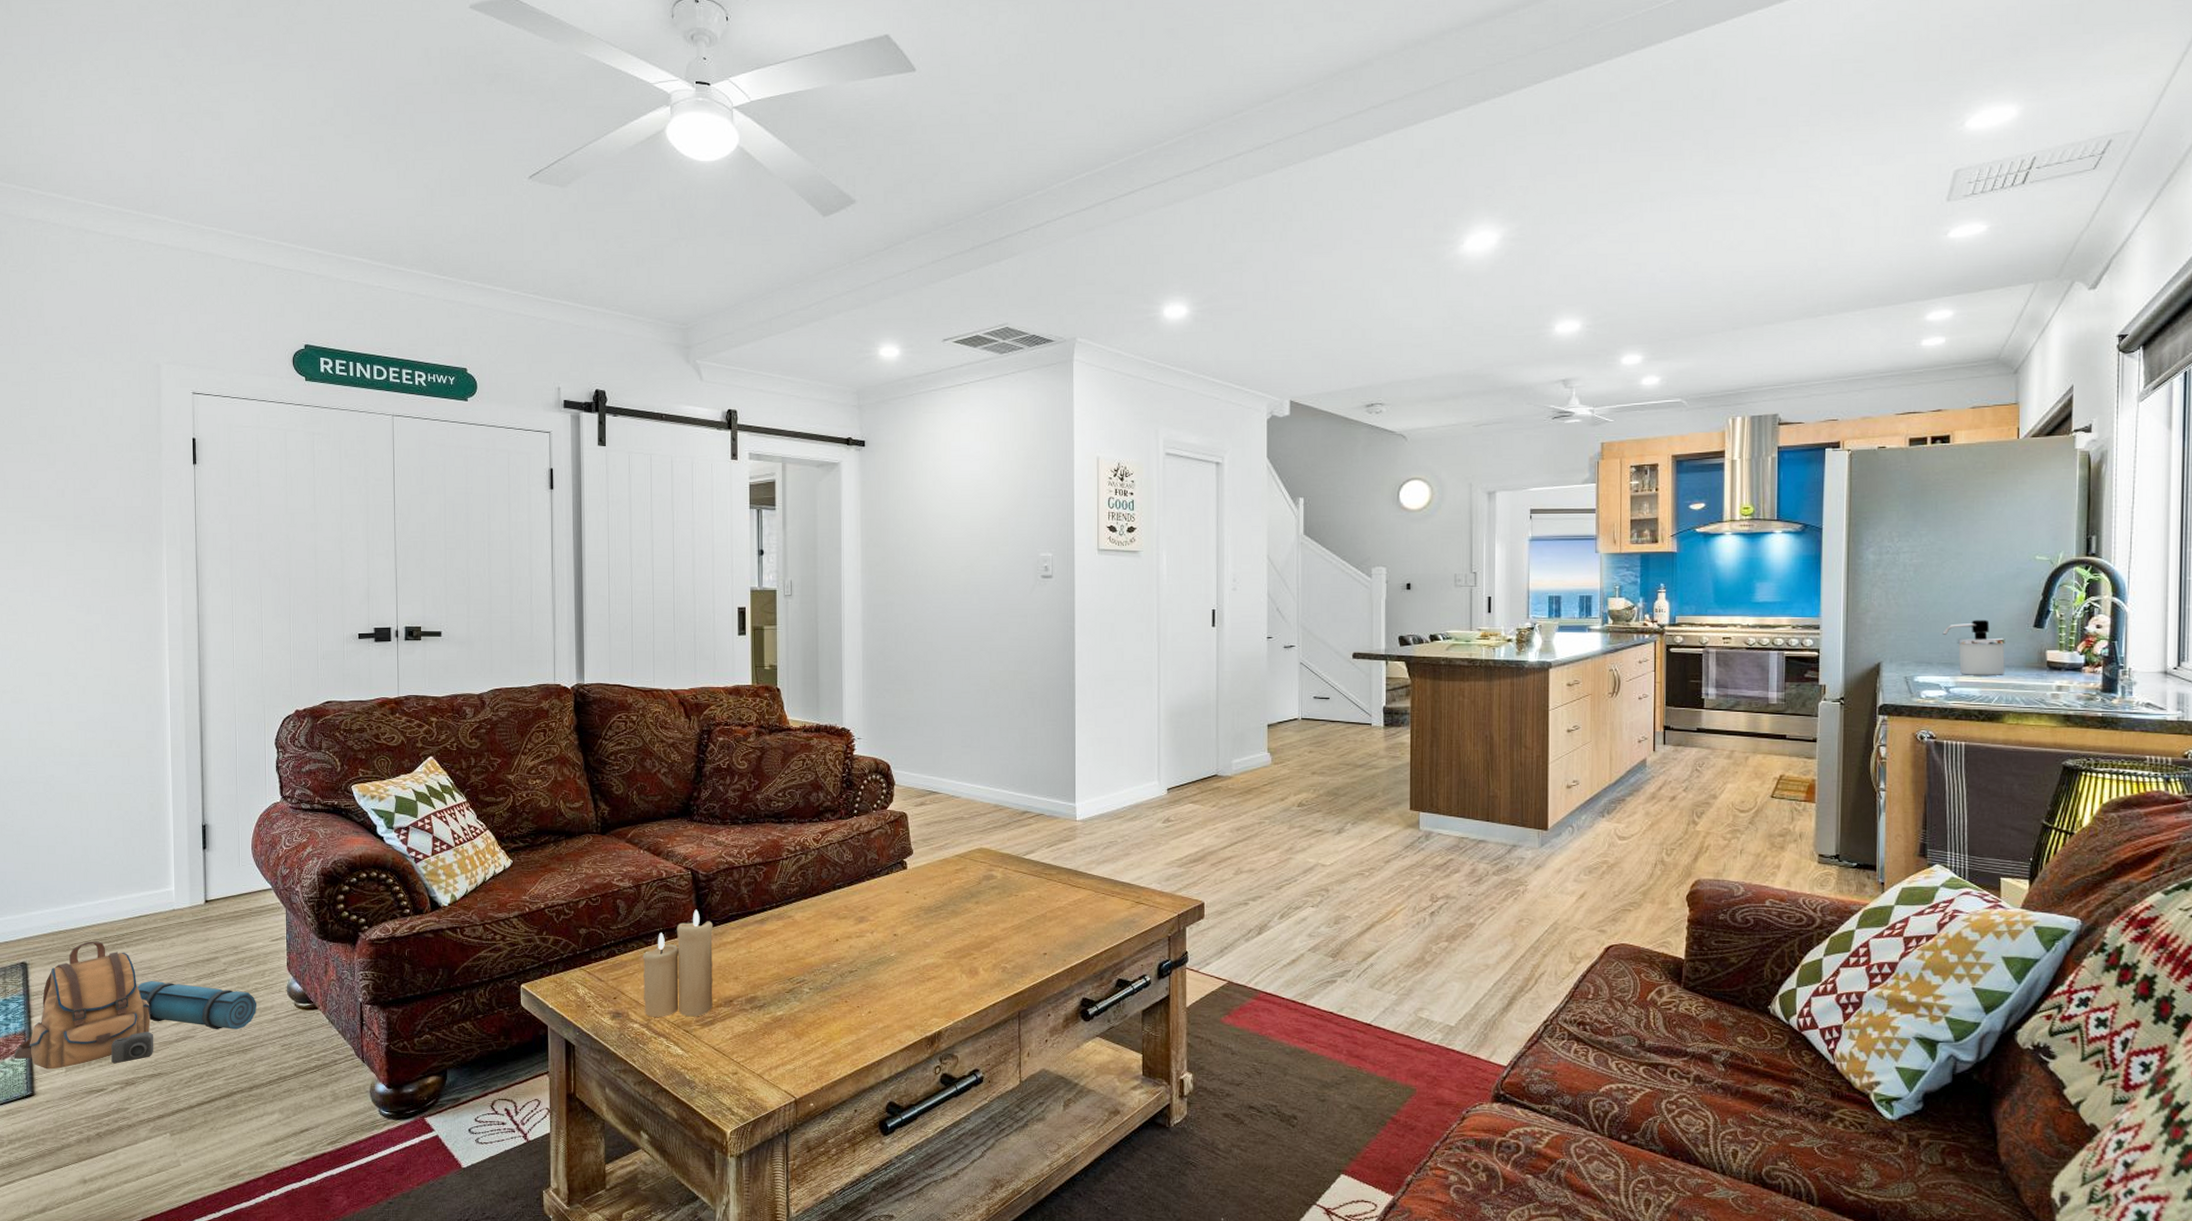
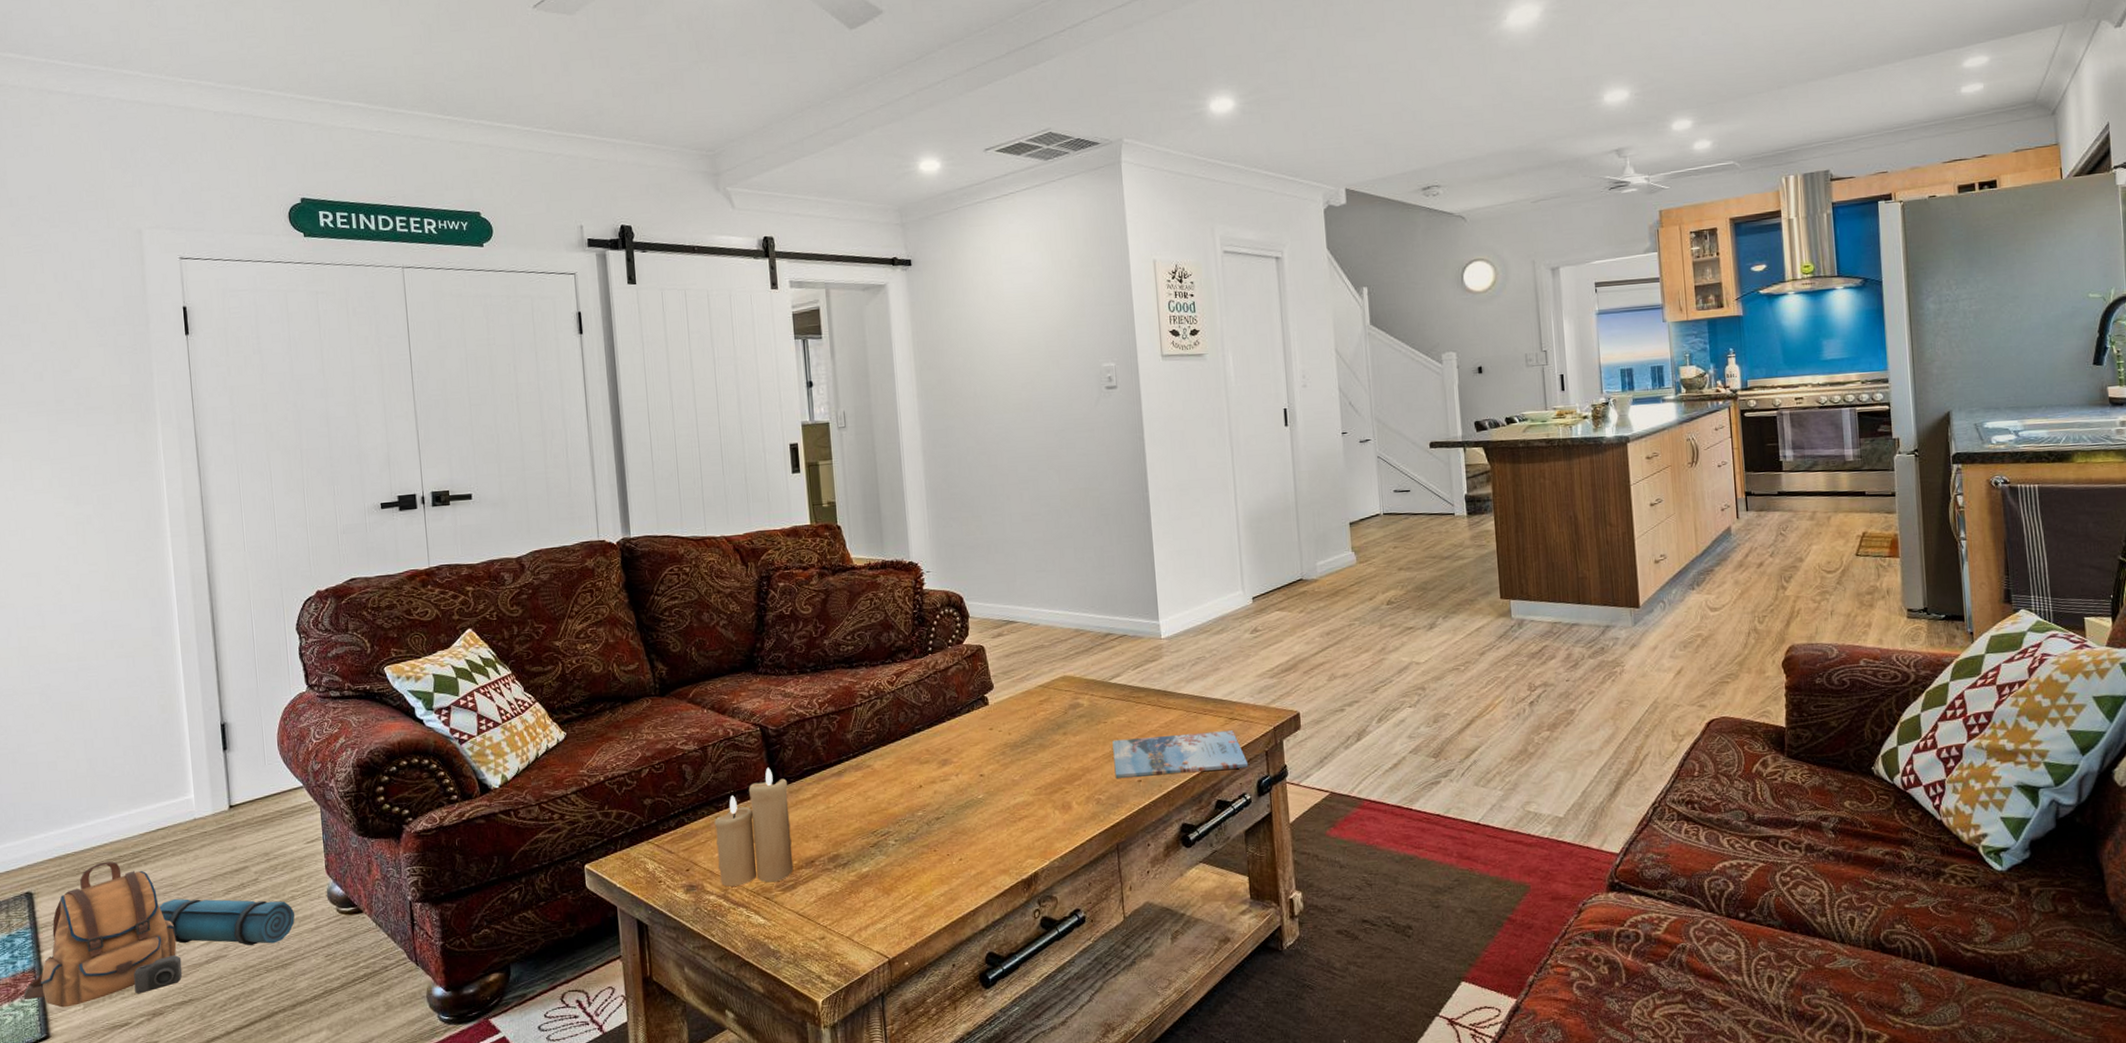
magazine: none [1022,913,1151,951] -> present [1112,730,1249,778]
soap dispenser: present [1942,620,2005,675] -> none [2006,361,2070,418]

